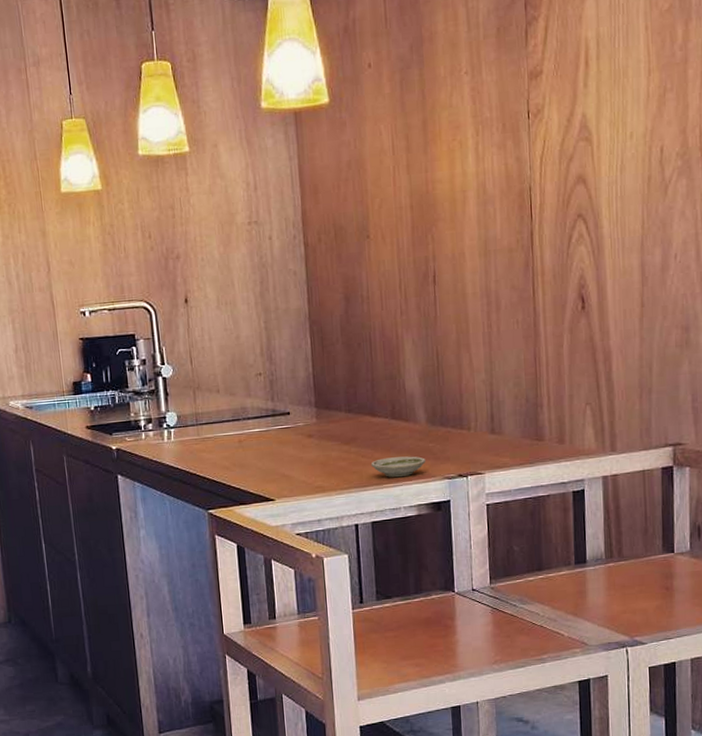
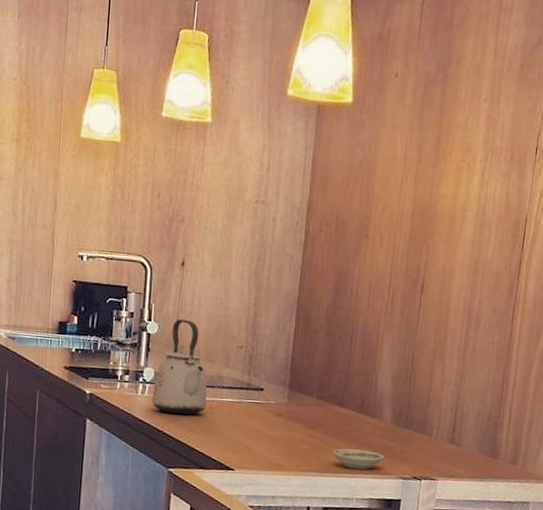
kettle: none [178,357,235,455] -> present [152,319,207,415]

